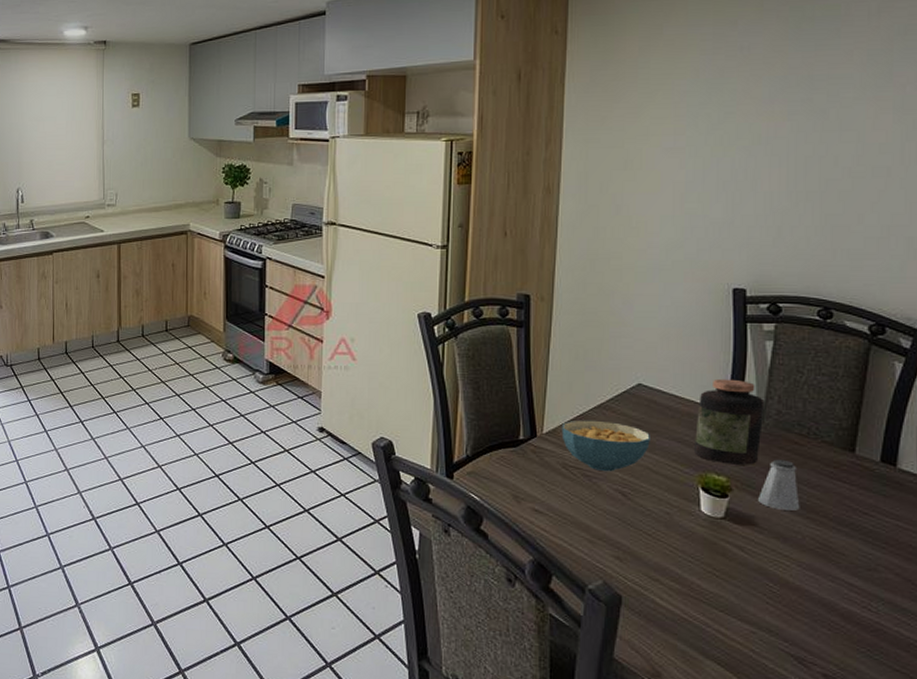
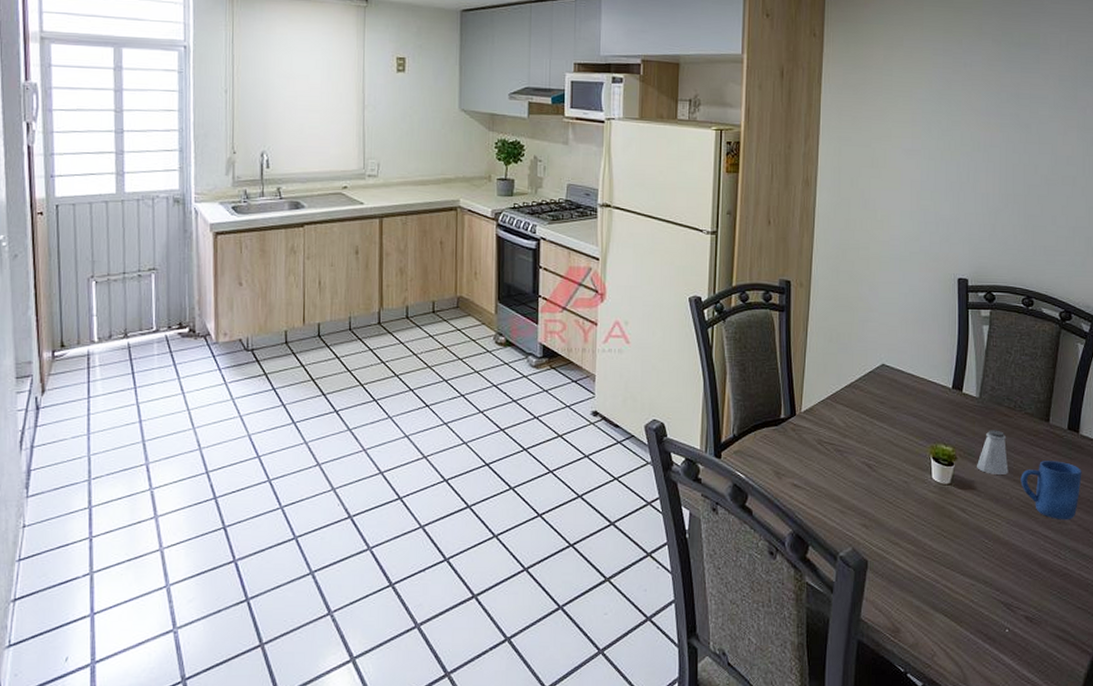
cereal bowl: present [561,420,650,472] -> none [817,398,892,446]
jar: present [694,378,765,465] -> none [927,359,982,436]
mug: none [816,497,901,568] -> present [1020,461,1082,520]

